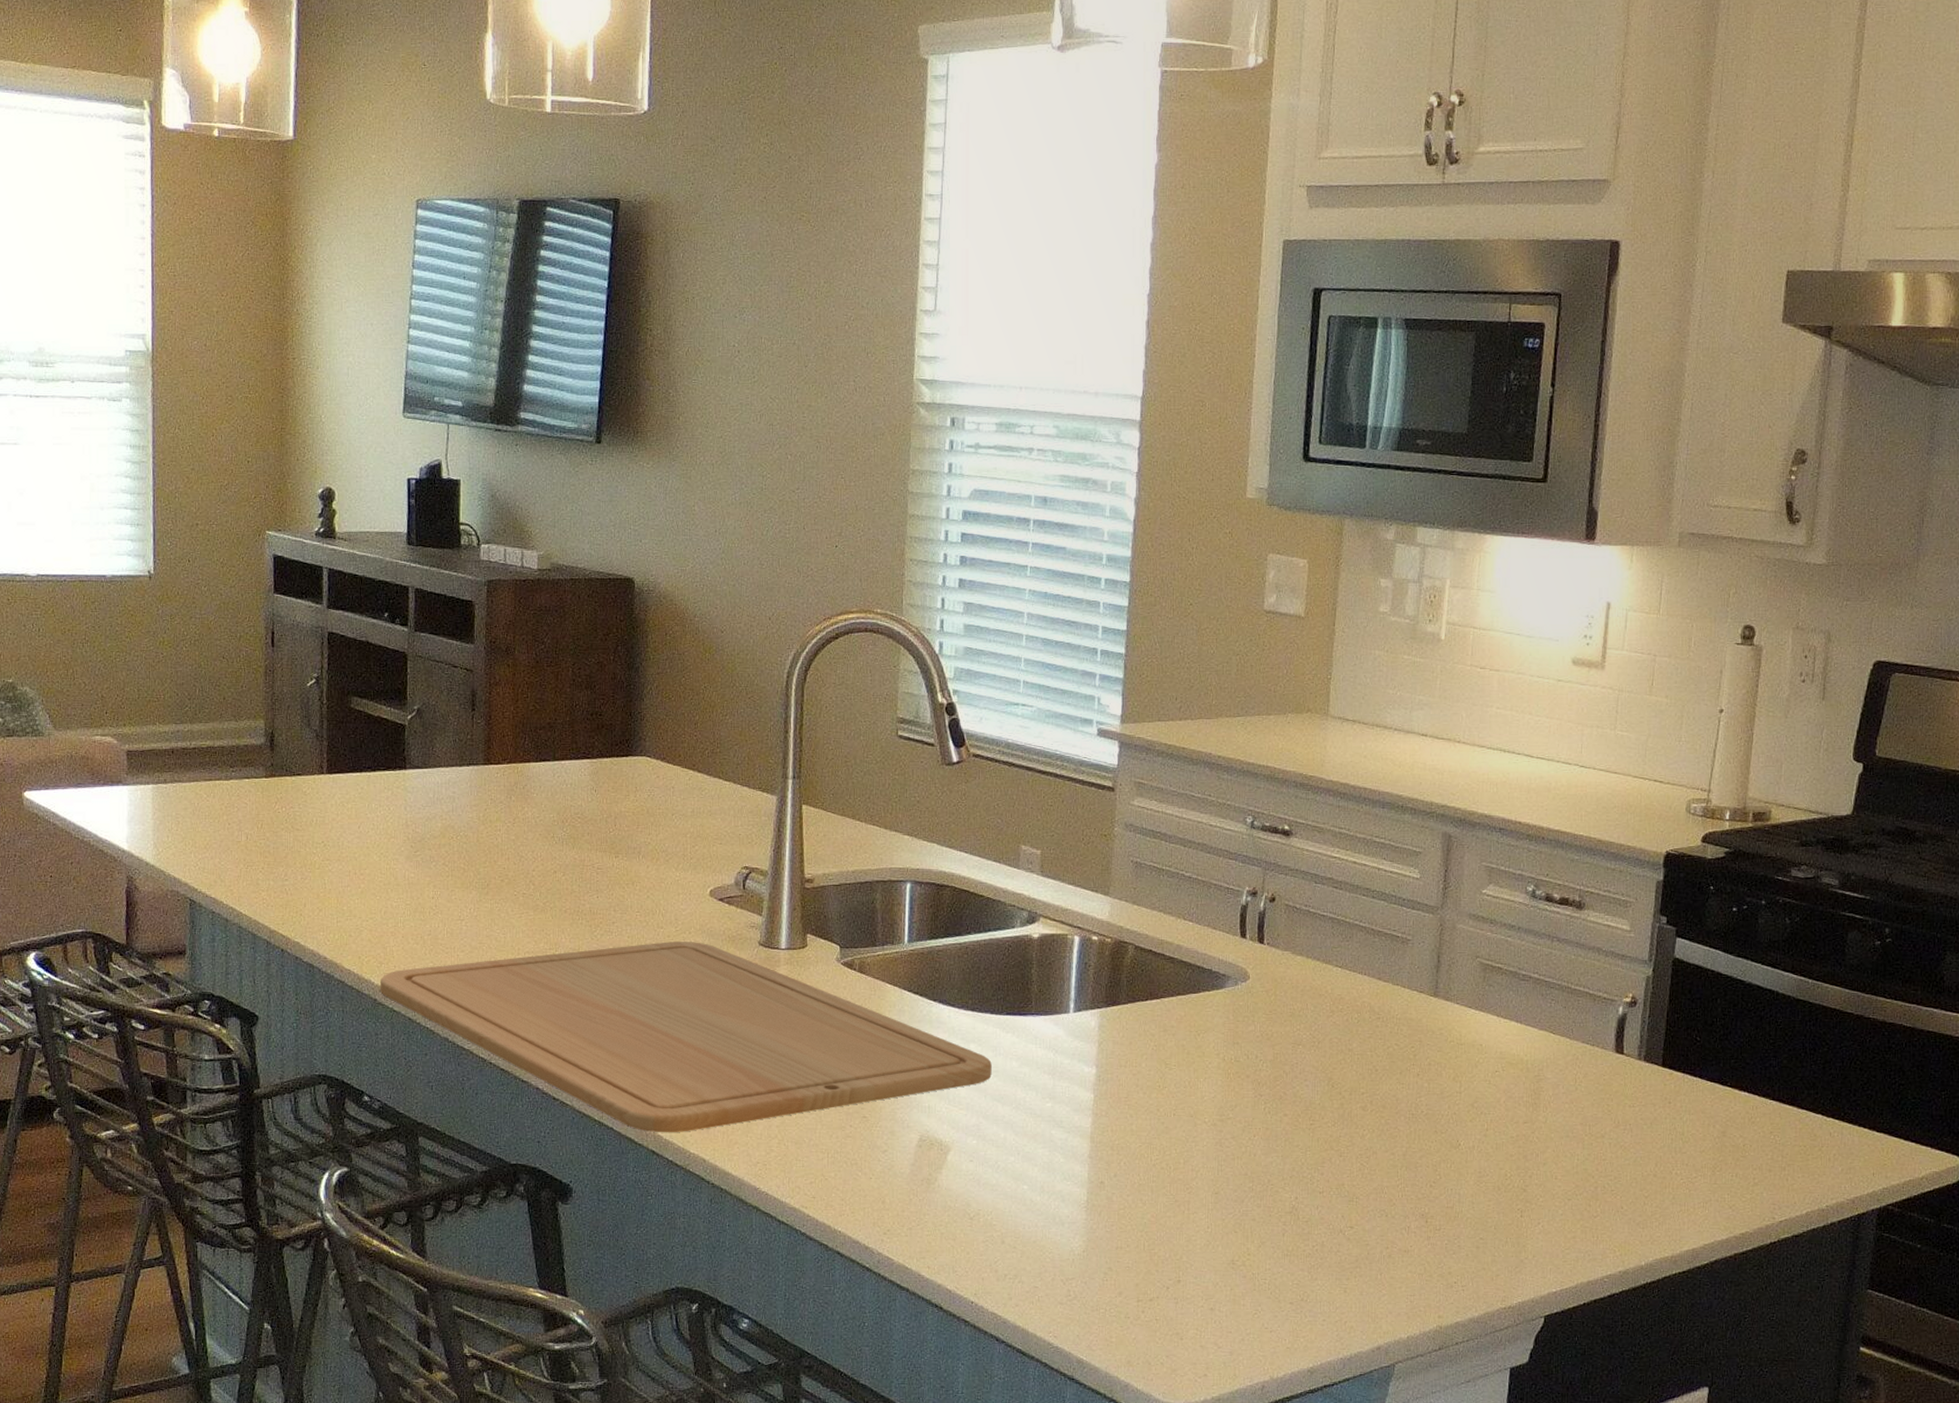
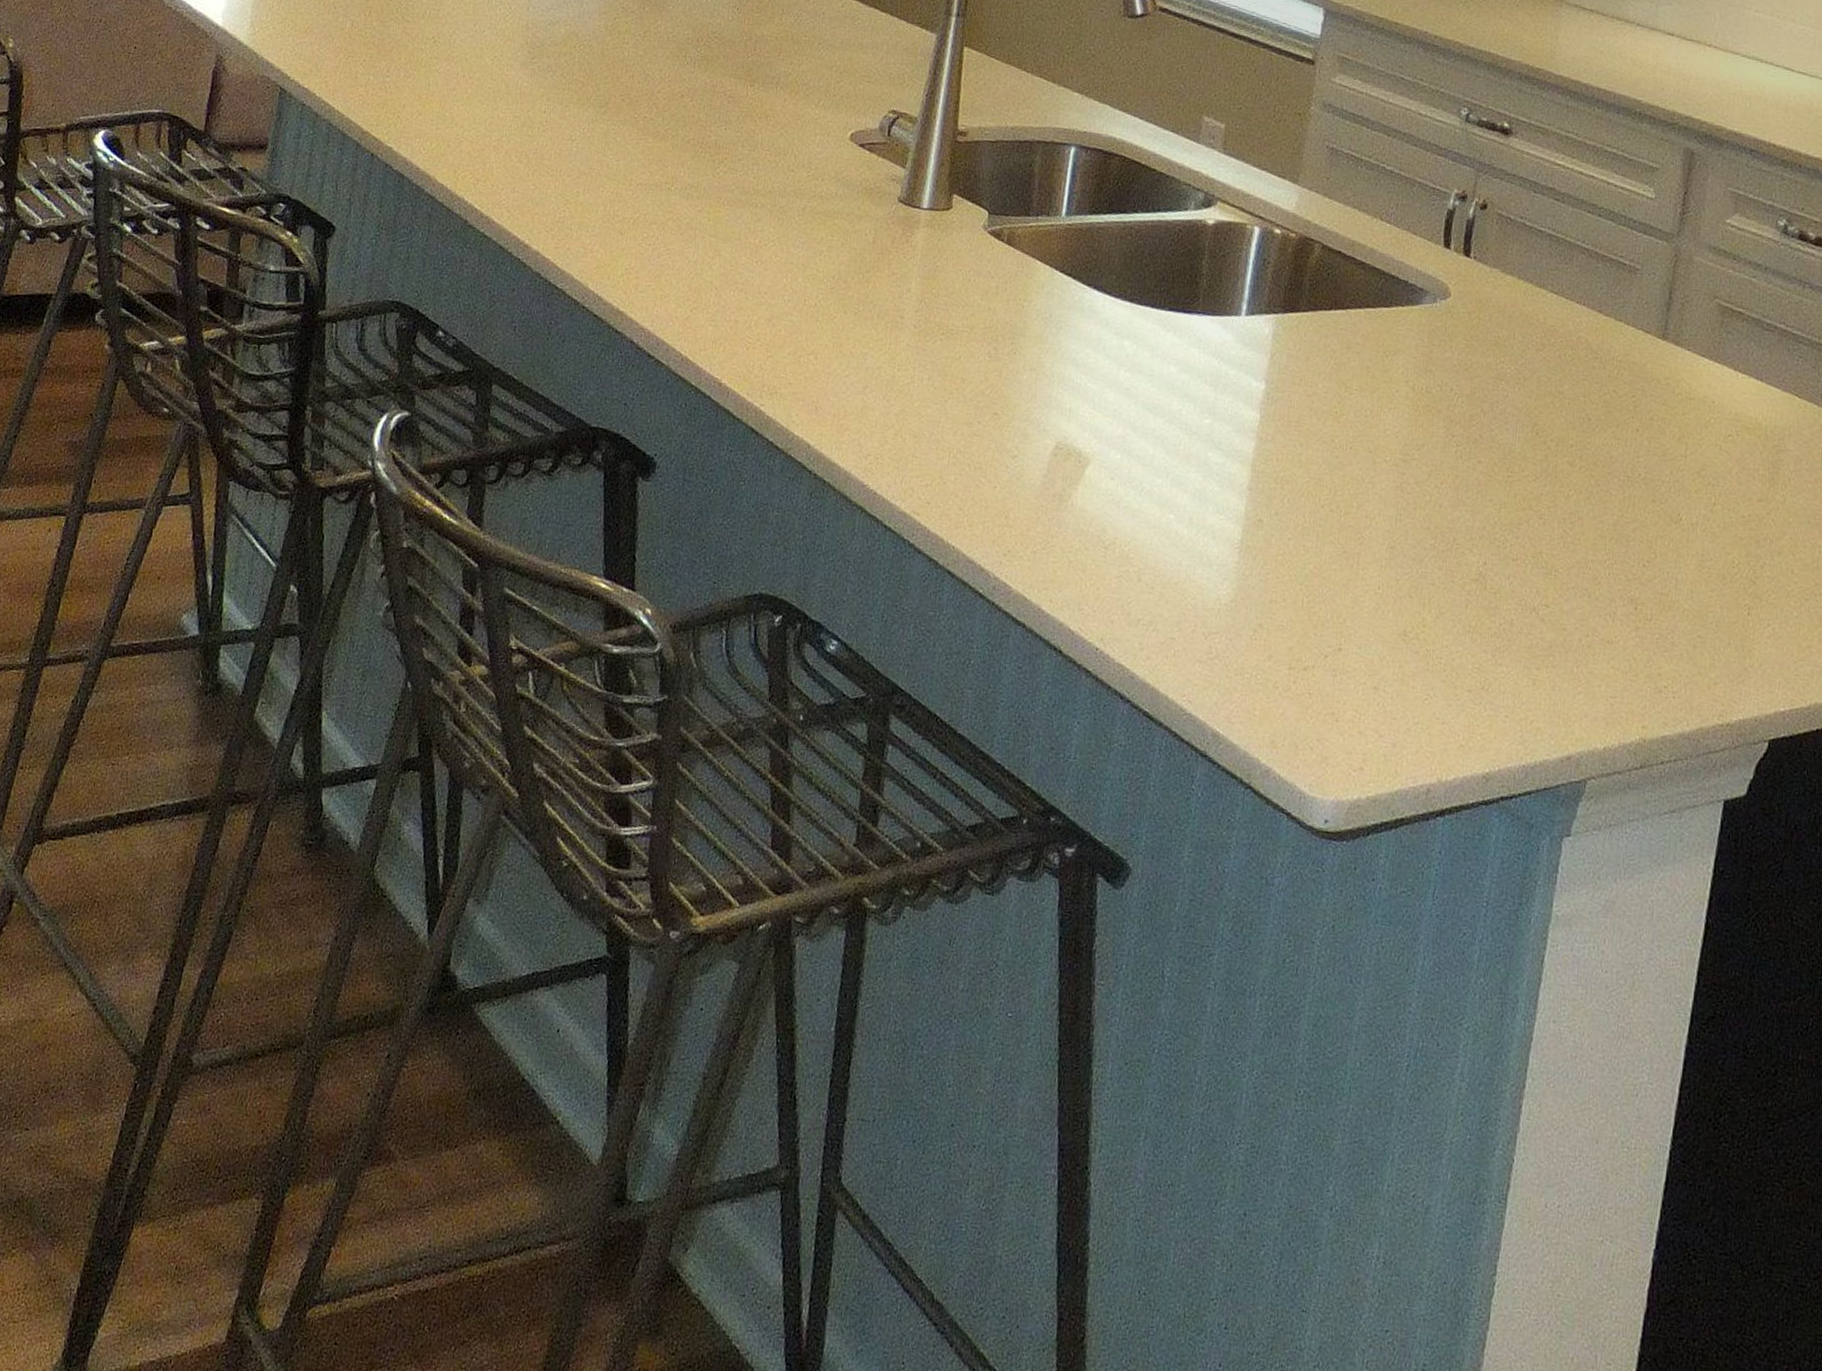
chopping board: present [379,941,992,1133] -> none [472,187,1147,410]

